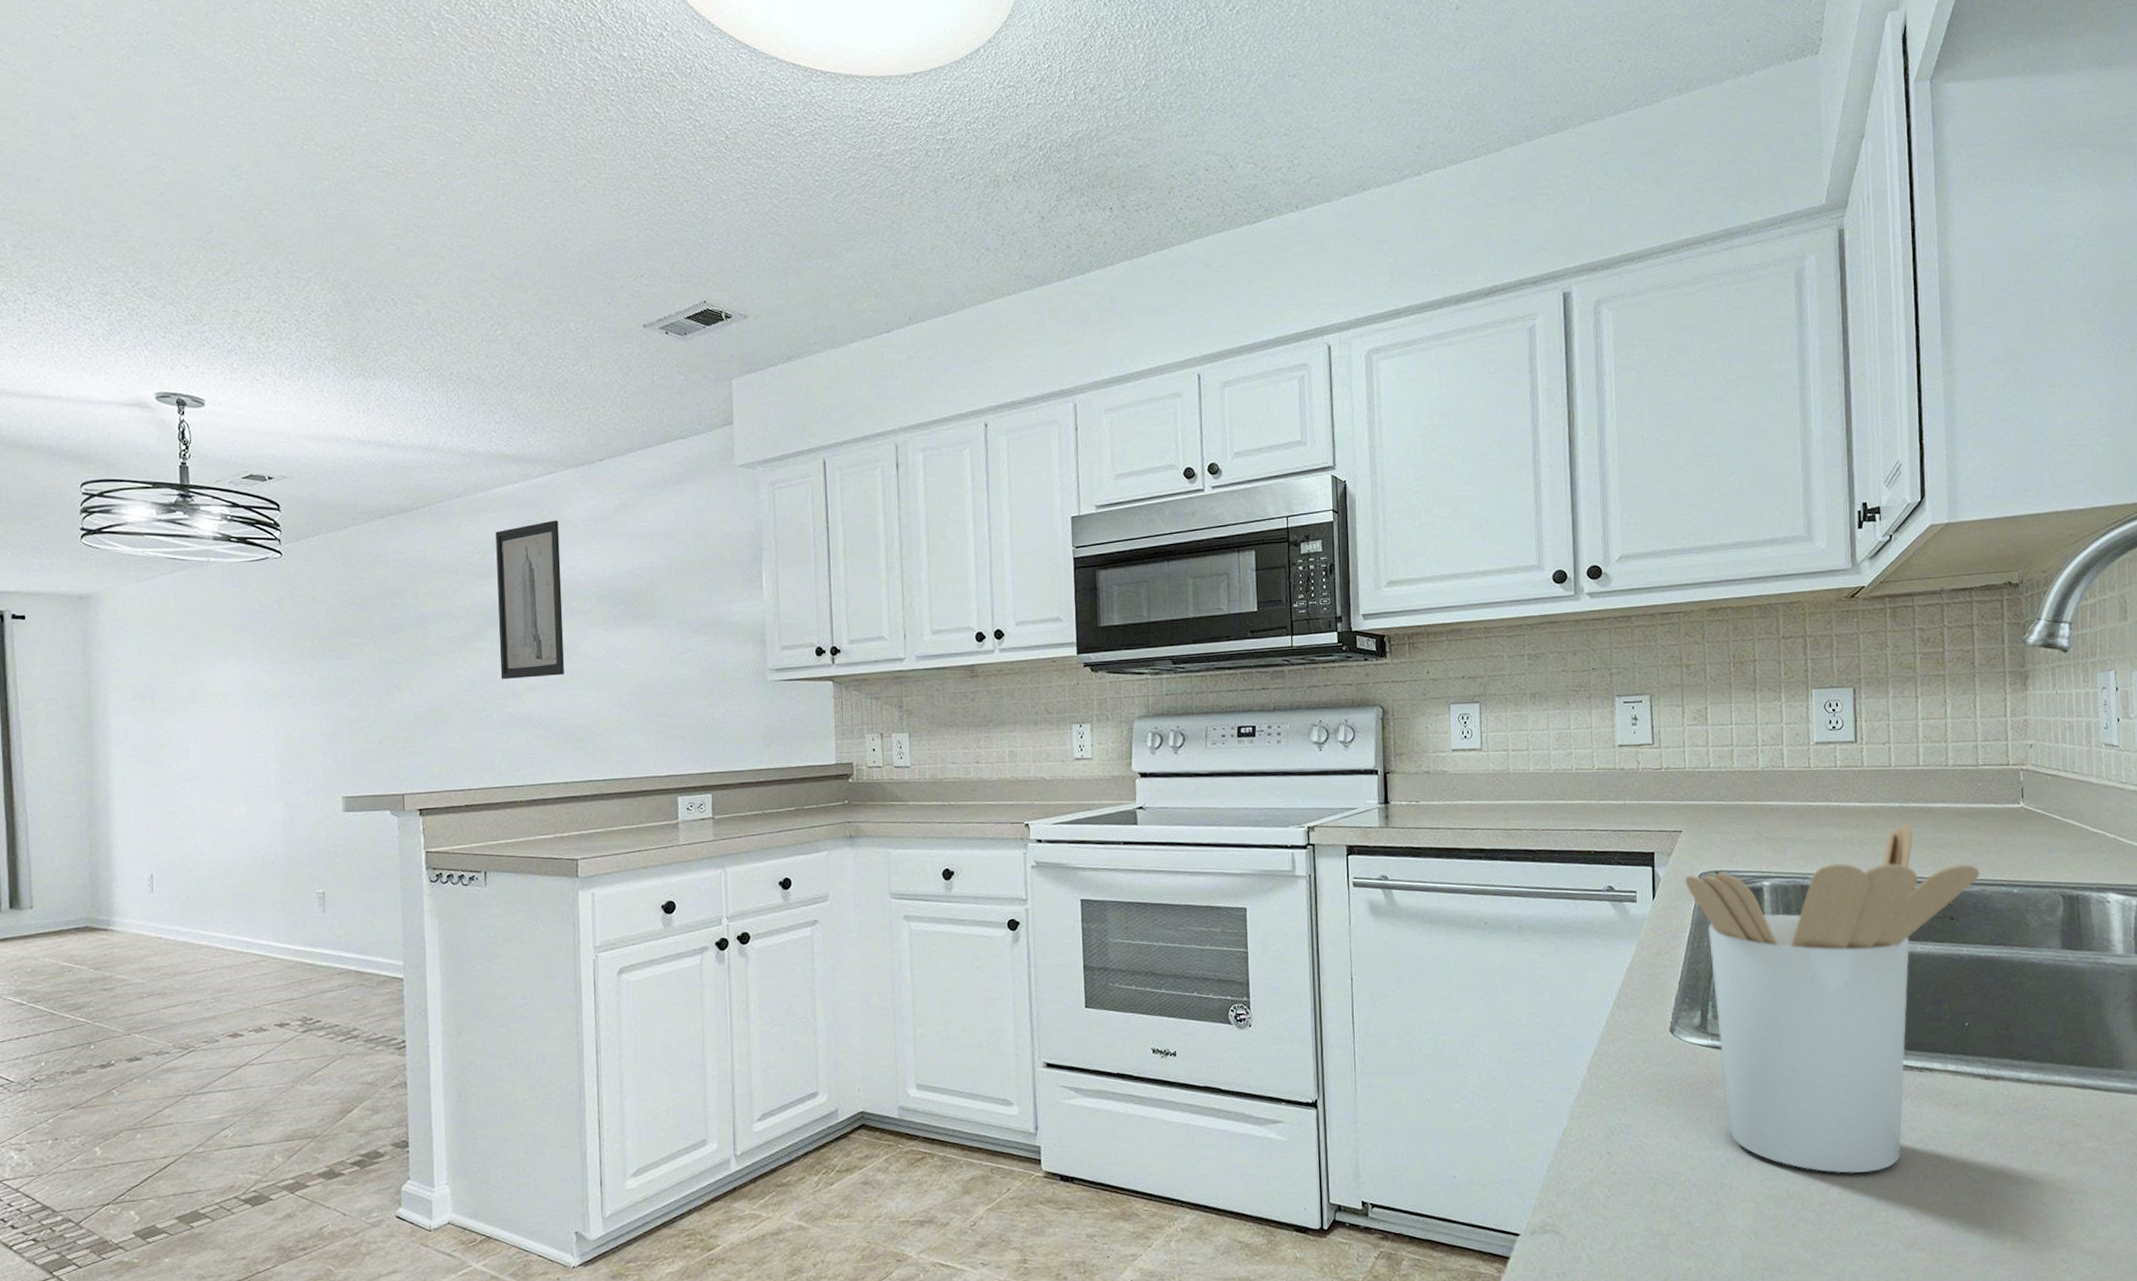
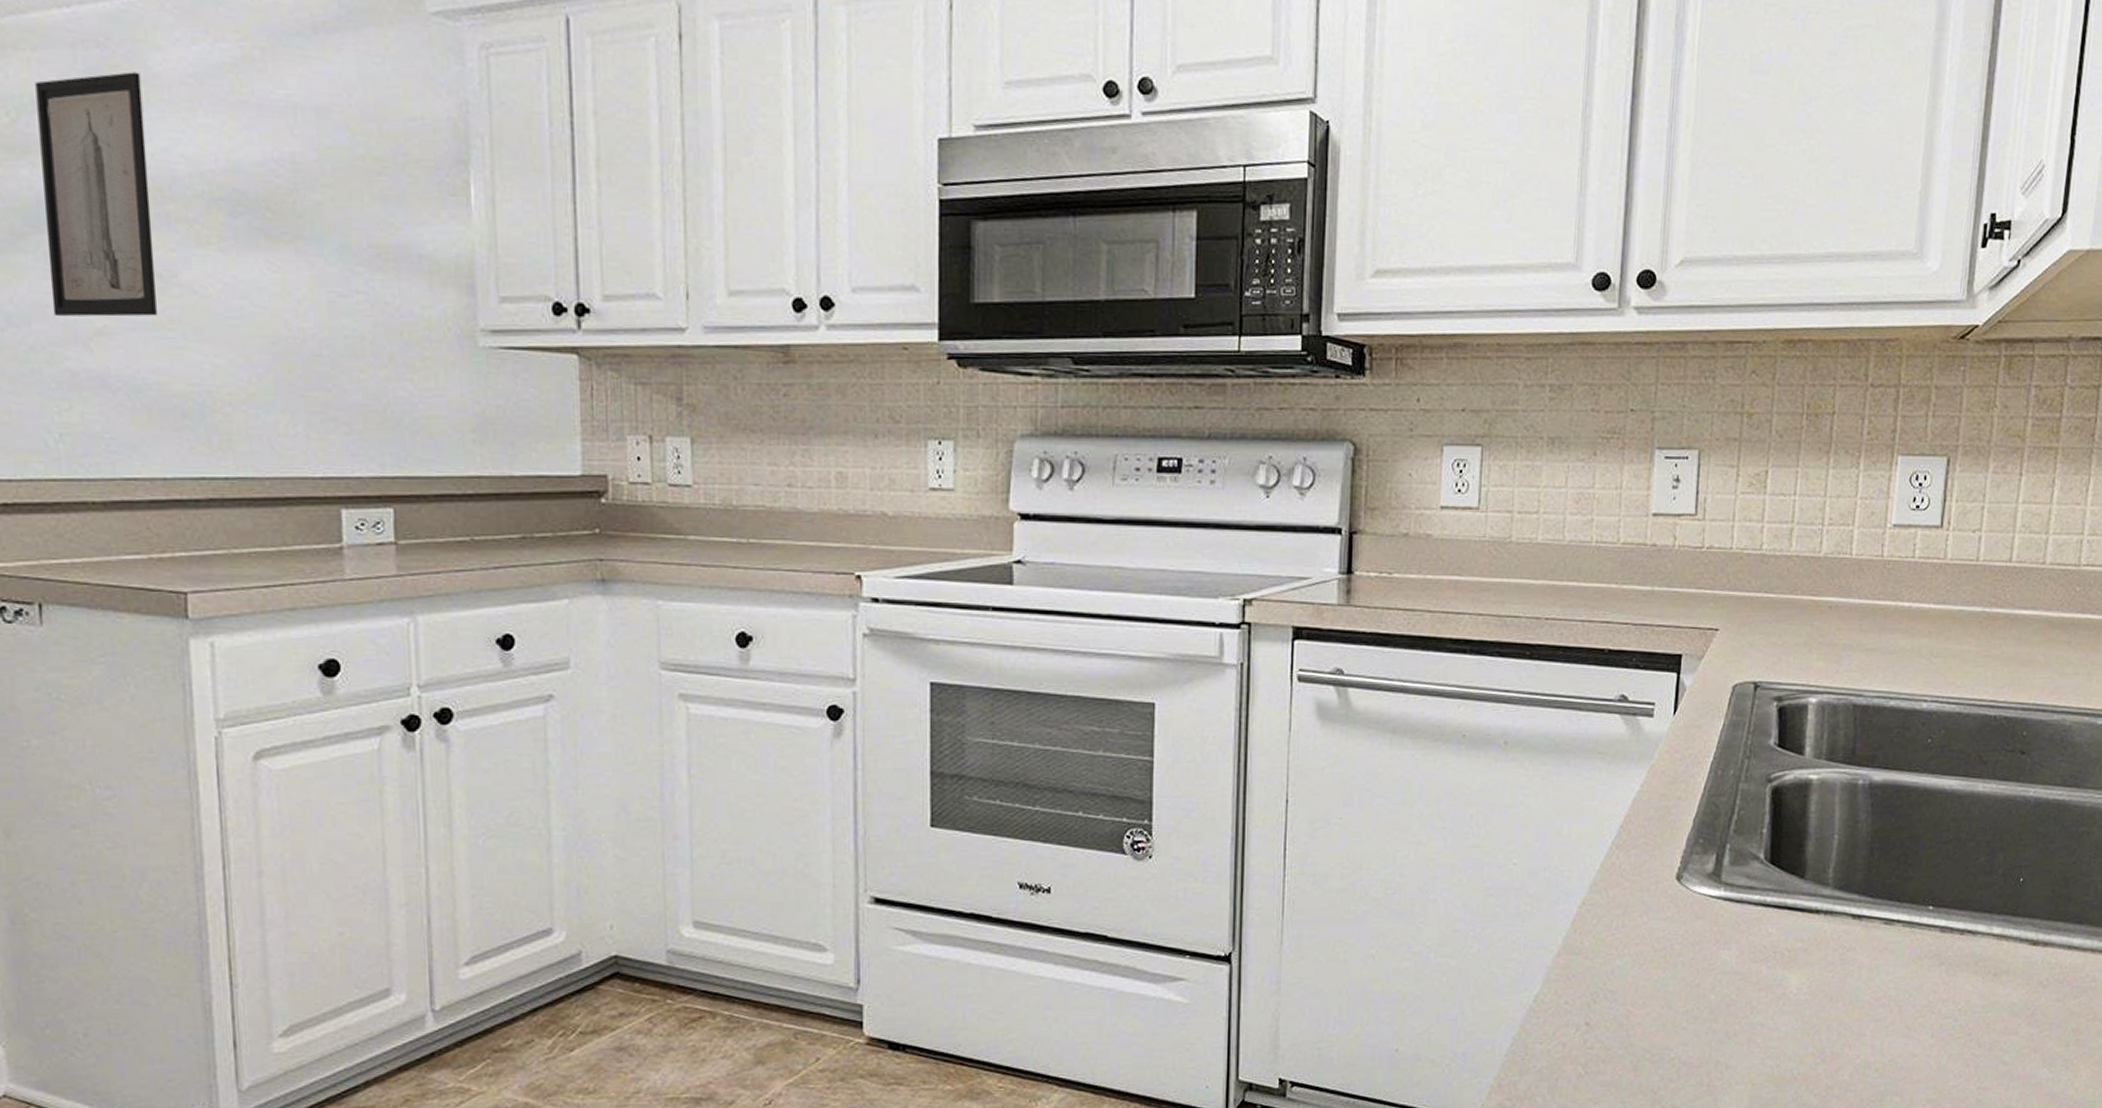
utensil holder: present [1685,824,1980,1174] -> none [1715,634,2063,1053]

